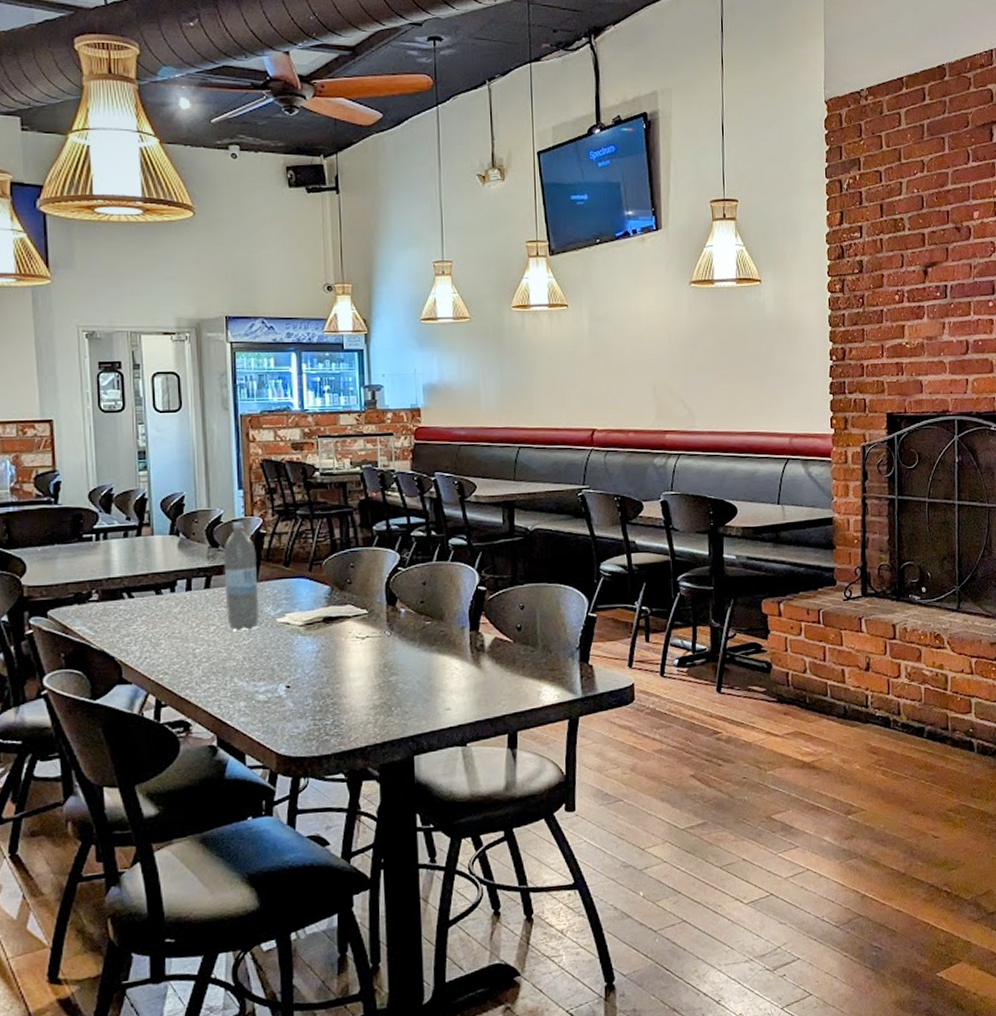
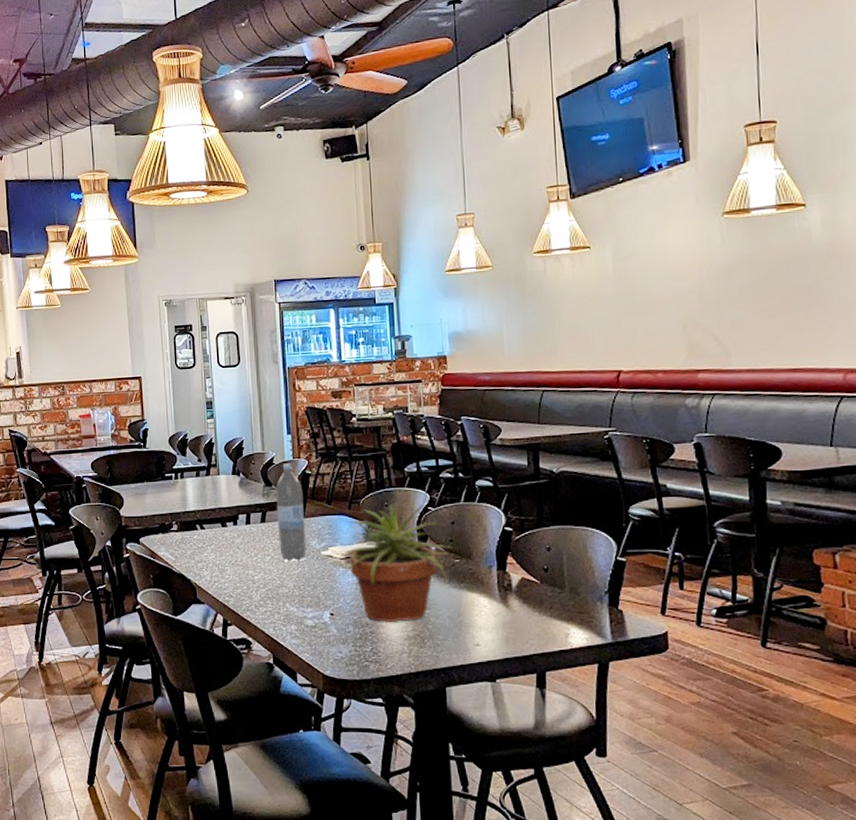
potted plant: none [298,564,424,692] -> present [339,503,453,622]

